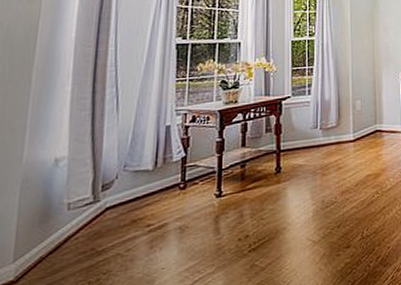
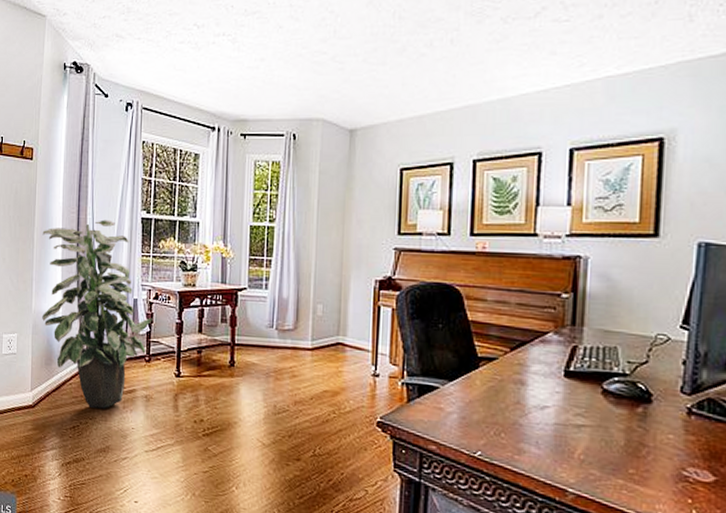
indoor plant: none [37,49,189,260] -> present [42,219,153,409]

